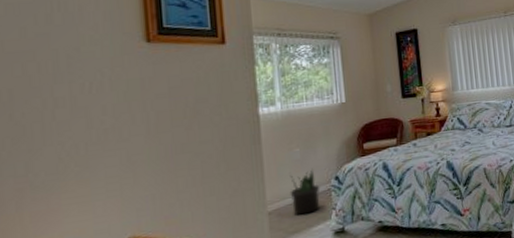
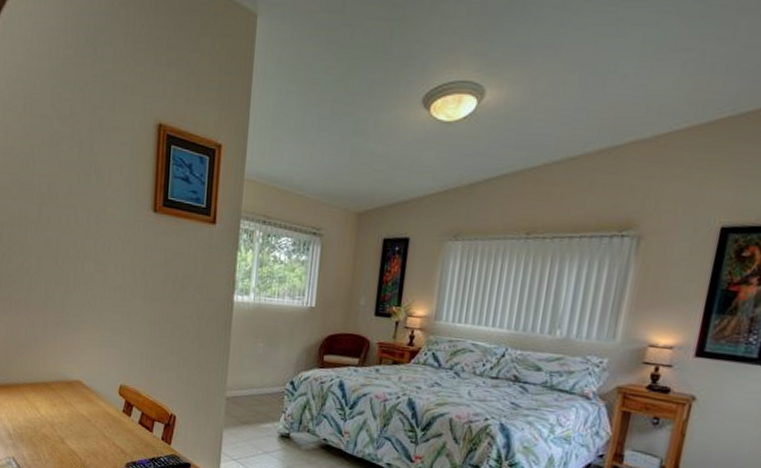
planter: present [290,168,320,216] -> none [247,366,275,410]

